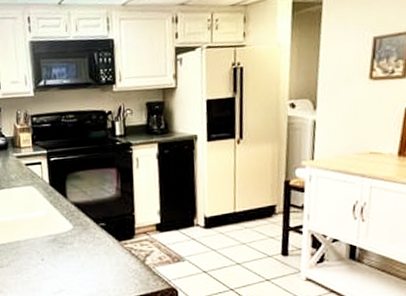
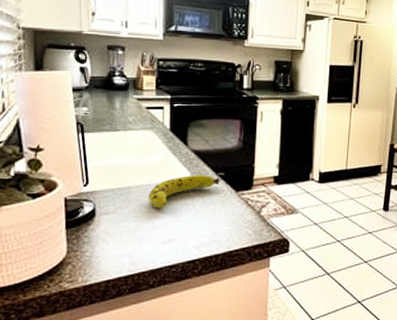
fruit: none [36,225,102,261] -> present [148,174,220,208]

